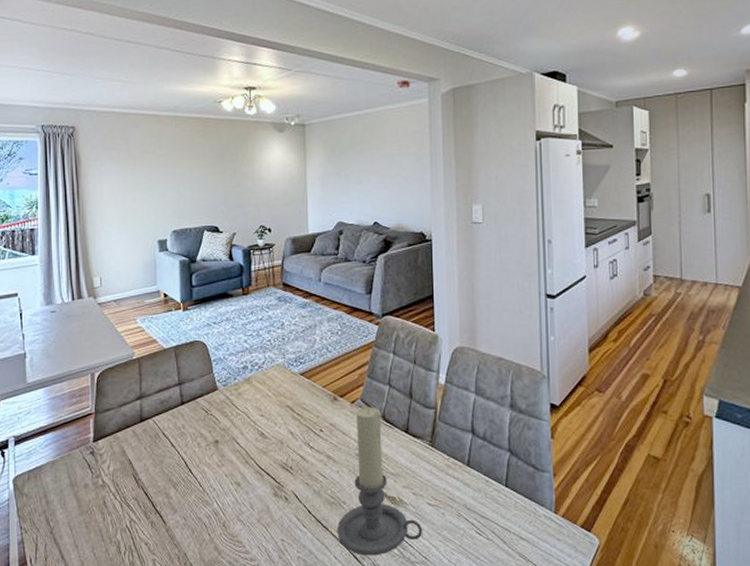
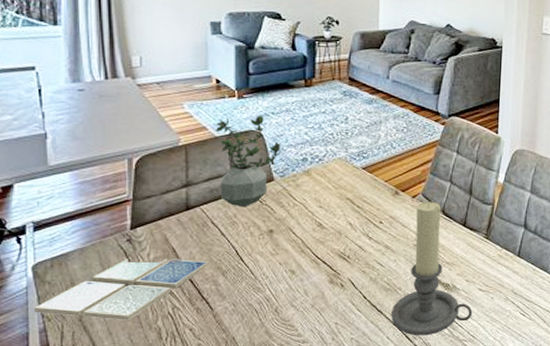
drink coaster: none [14,471,162,533] -> present [34,258,209,320]
potted plant: none [164,325,224,418] -> present [216,114,282,208]

